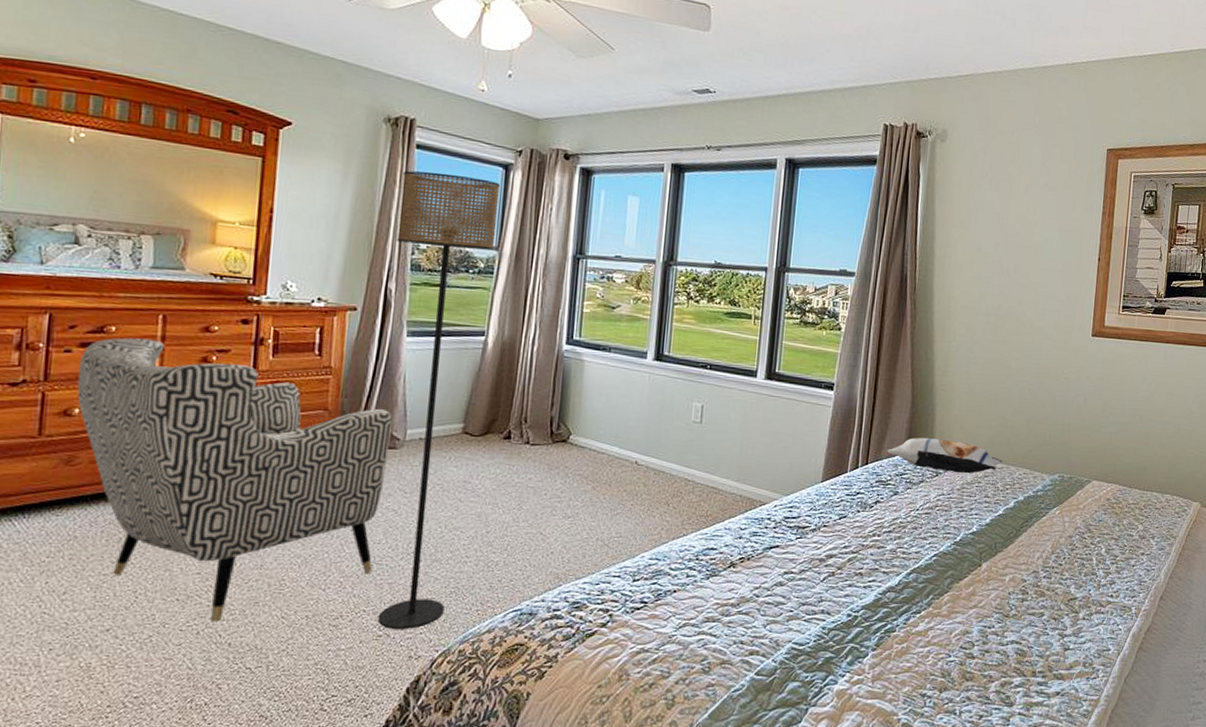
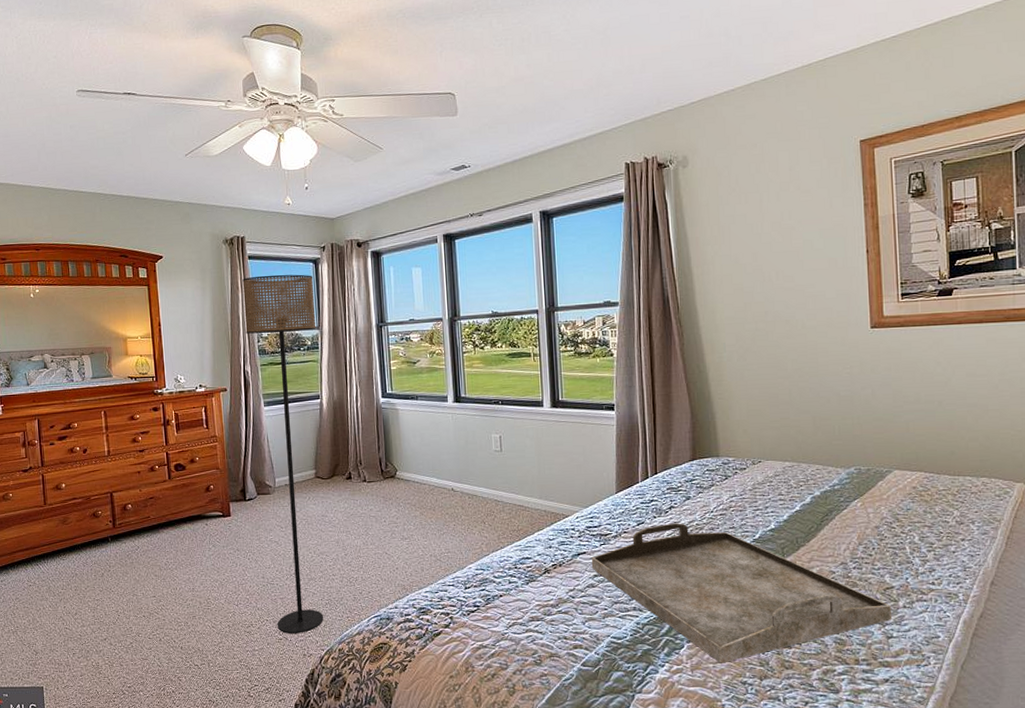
armchair: present [77,337,392,622] -> none [60,429,268,632]
serving tray: none [783,519,1073,674] -> present [591,523,893,663]
pillow: present [886,437,1002,473] -> none [673,444,792,474]

